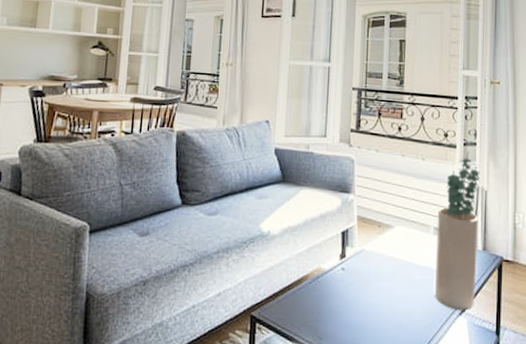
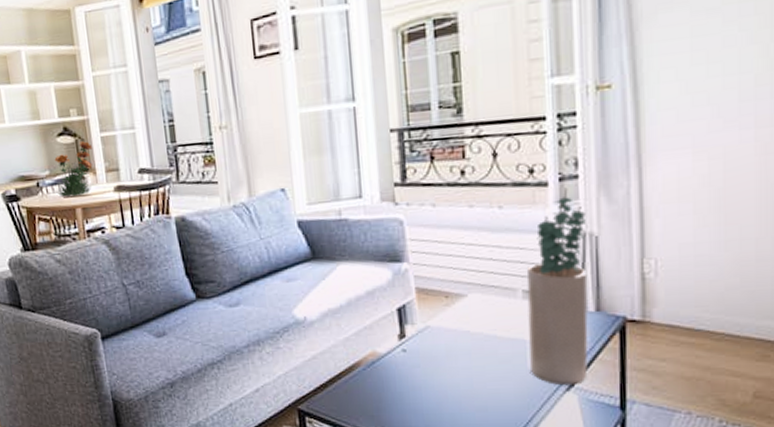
flower plant: none [77,56,120,101] -> present [53,141,94,197]

